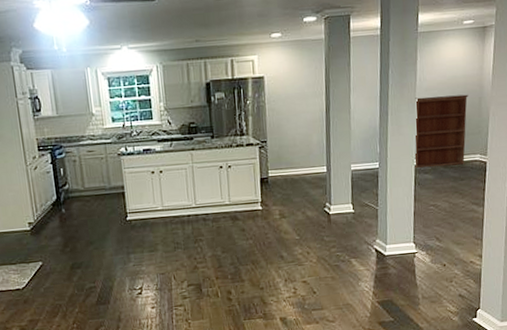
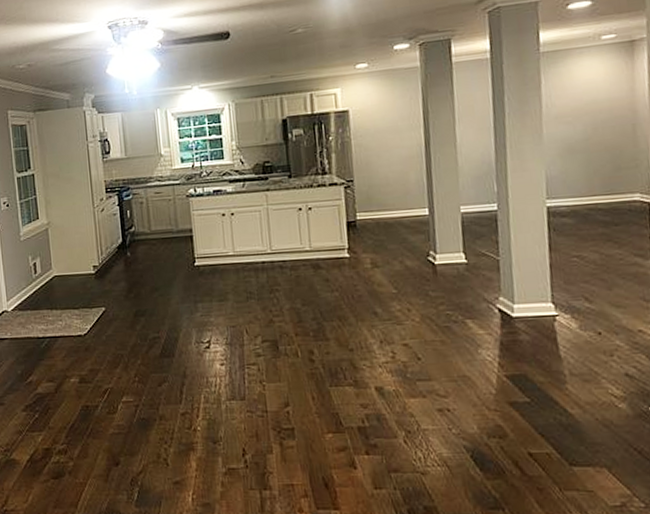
bookcase: present [414,94,469,168] -> none [541,120,619,210]

